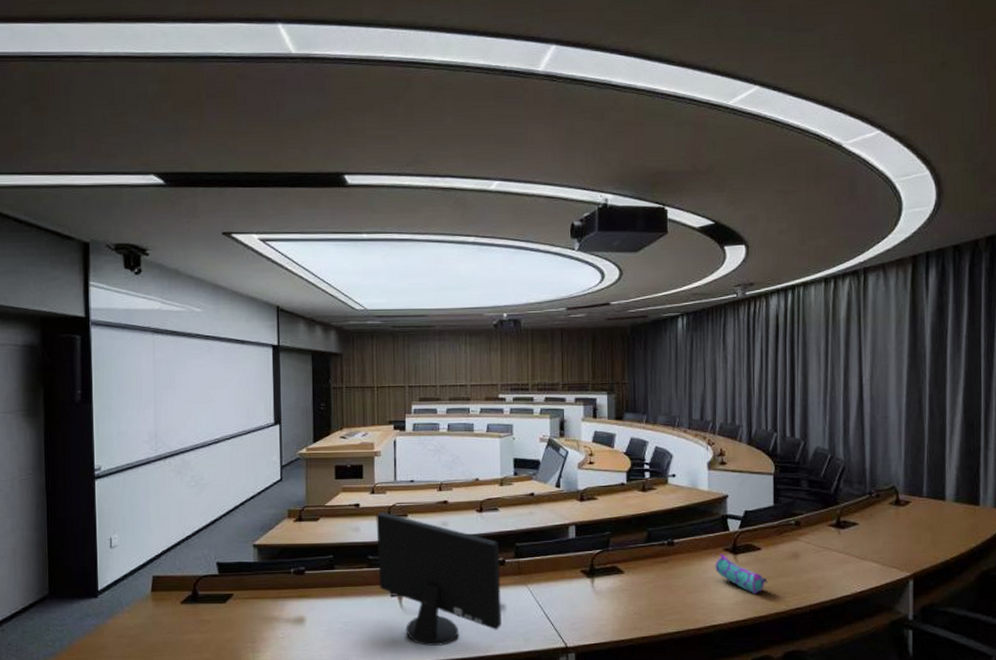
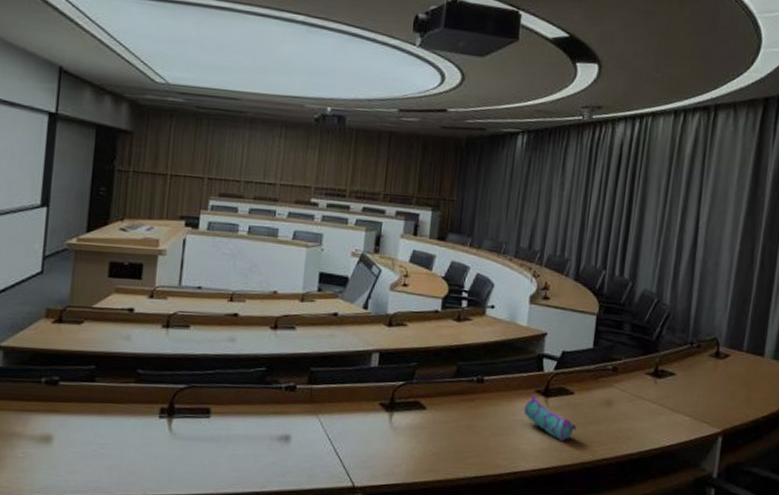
computer monitor: present [376,512,502,646] -> none [147,320,291,477]

